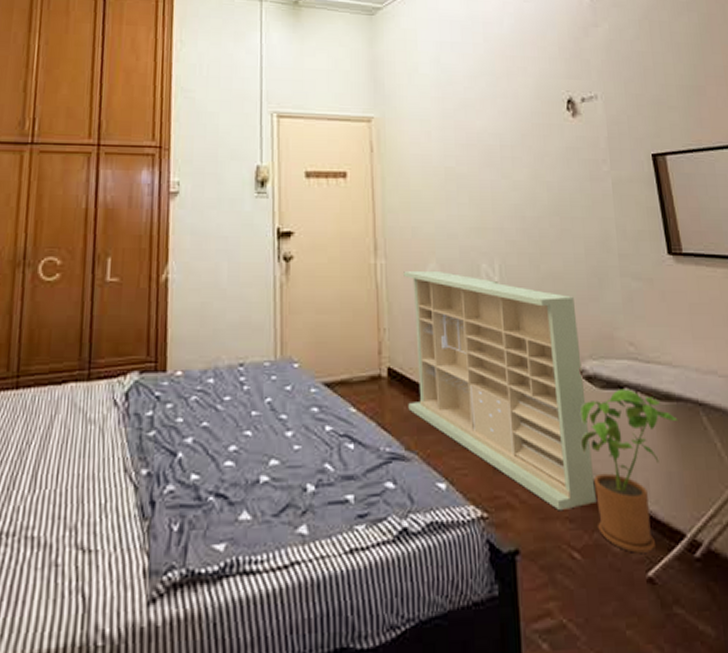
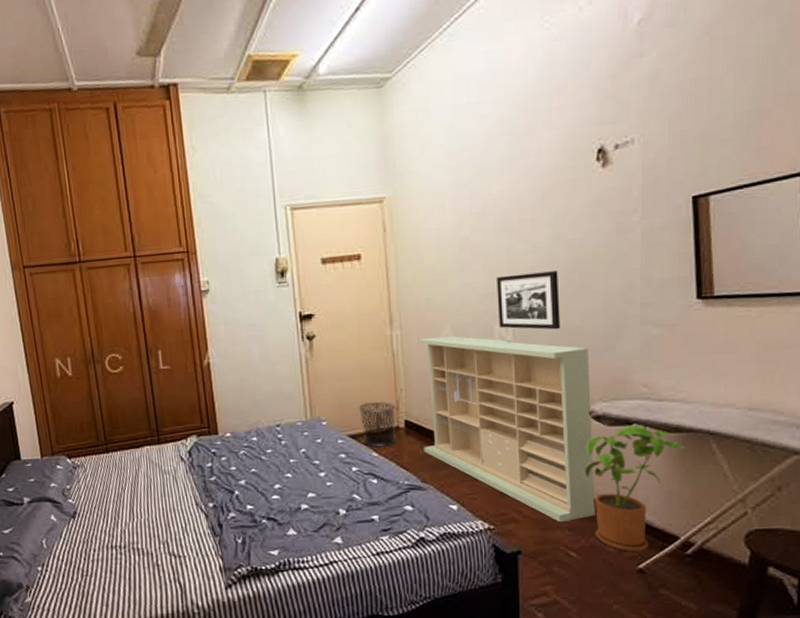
waste bin: none [337,341,378,401] -> present [359,401,396,448]
picture frame: none [482,211,546,274] -> present [497,271,561,330]

